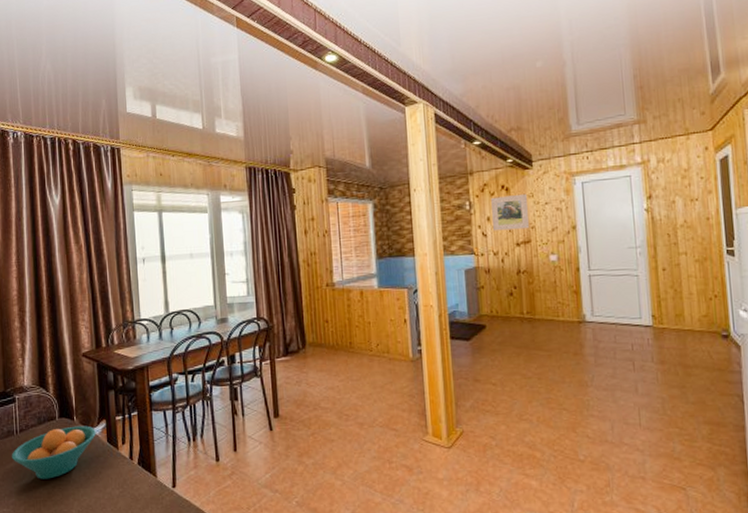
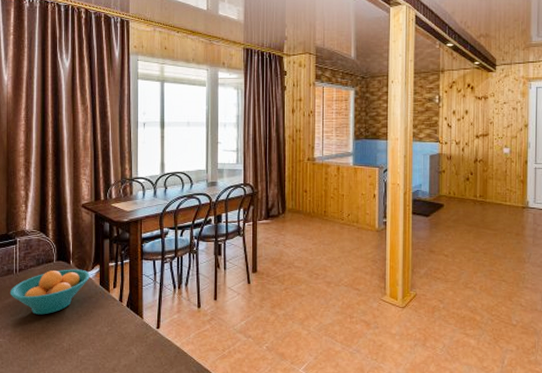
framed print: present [491,193,529,231] -> none [457,93,488,124]

